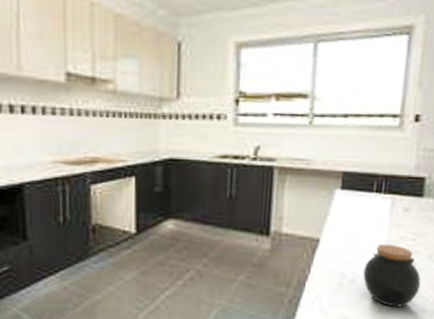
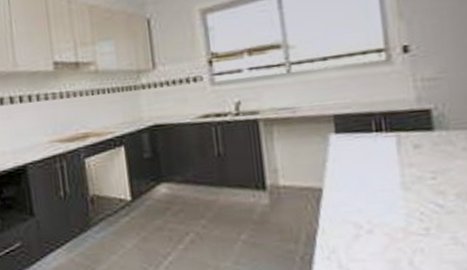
jar: present [363,244,421,307] -> none [380,186,456,258]

